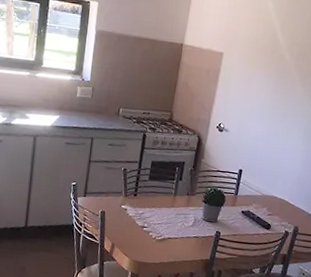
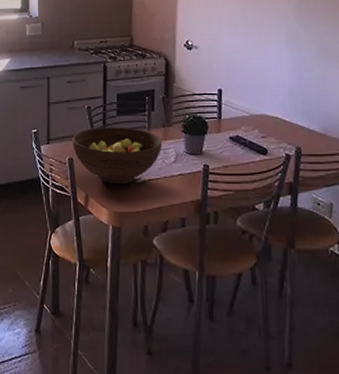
fruit bowl: none [106,187,185,239] -> present [72,127,163,185]

